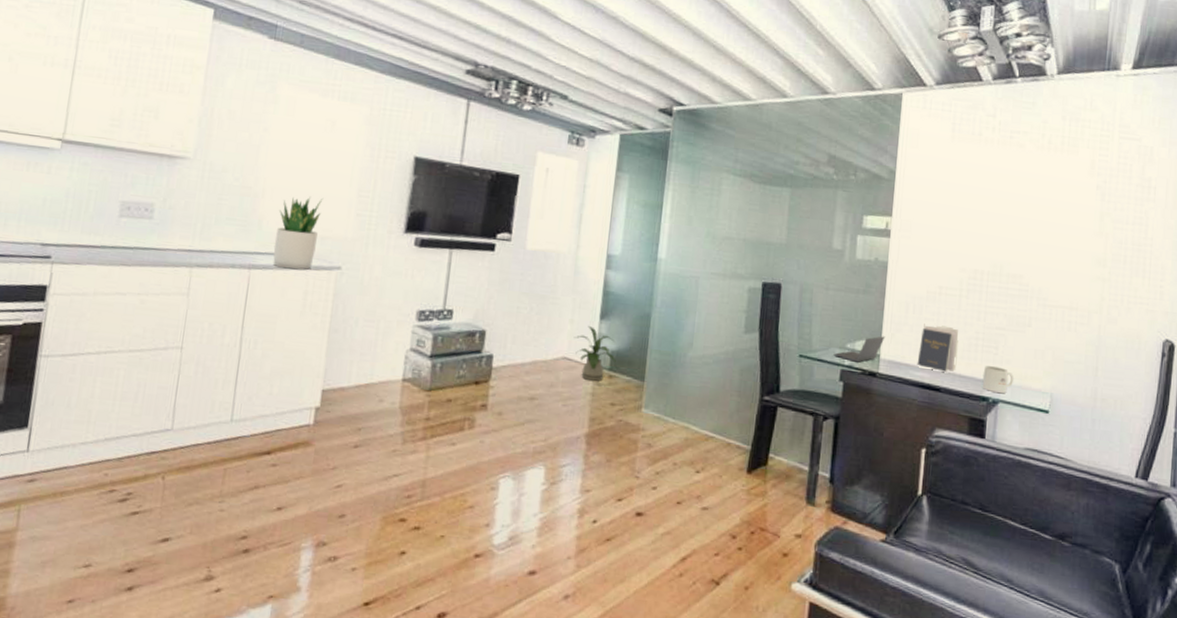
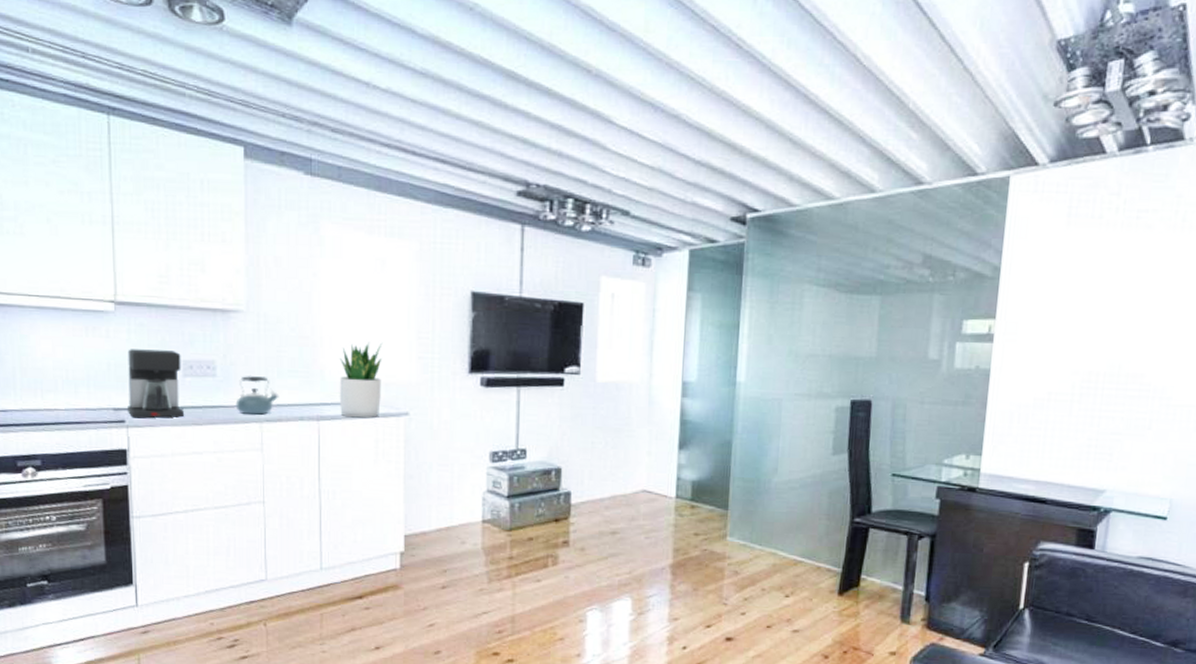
coffee maker: none [55,186,121,257] -> present [126,349,185,419]
kettle: none [167,220,214,260] -> present [235,376,280,415]
house plant: present [573,326,616,381] -> none [652,457,698,512]
laptop computer: present [833,336,886,363] -> none [929,449,987,478]
books: present [917,323,959,372] -> none [1021,433,1069,483]
mug: present [982,365,1014,394] -> none [1093,473,1130,503]

